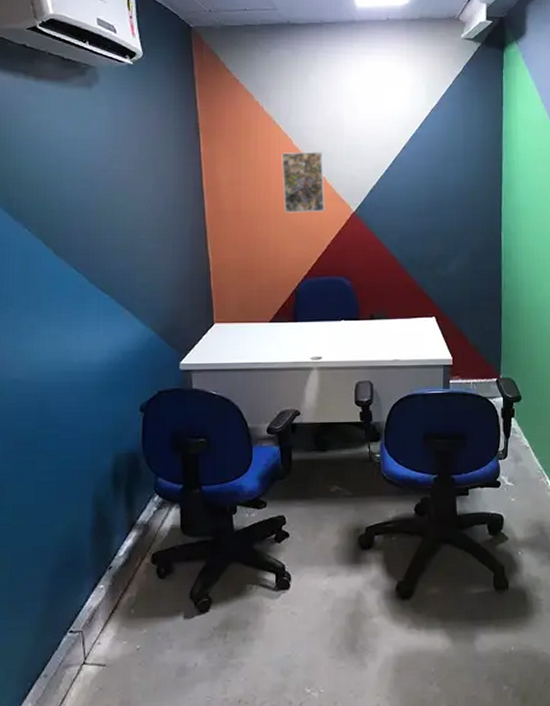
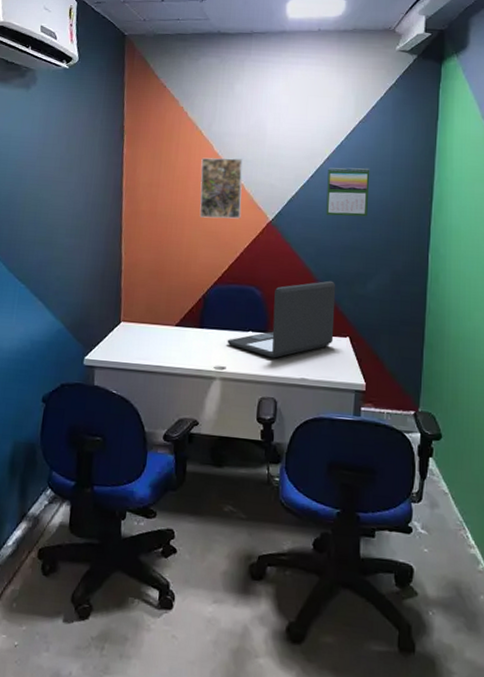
laptop: none [321,265,421,344] -> present [227,280,336,358]
calendar: none [405,154,445,203] -> present [326,167,370,217]

